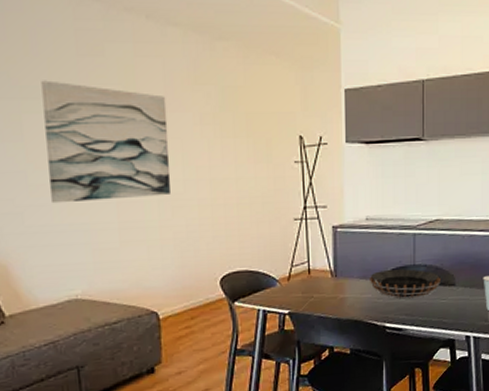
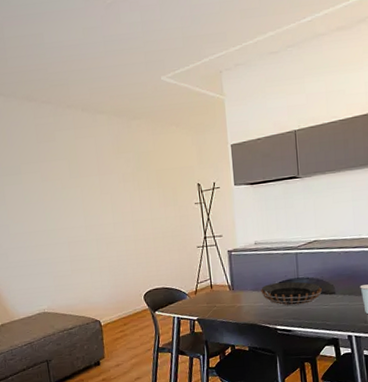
wall art: present [41,80,171,204] -> none [15,161,105,246]

